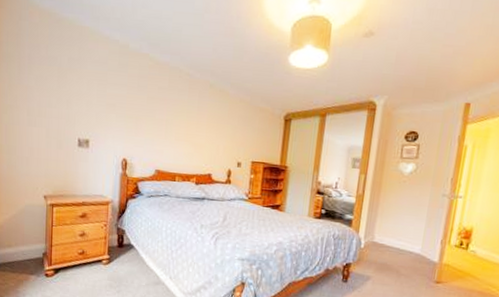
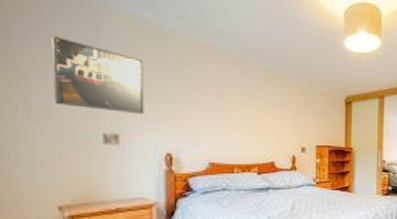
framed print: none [48,56,111,124] -> present [52,35,144,115]

